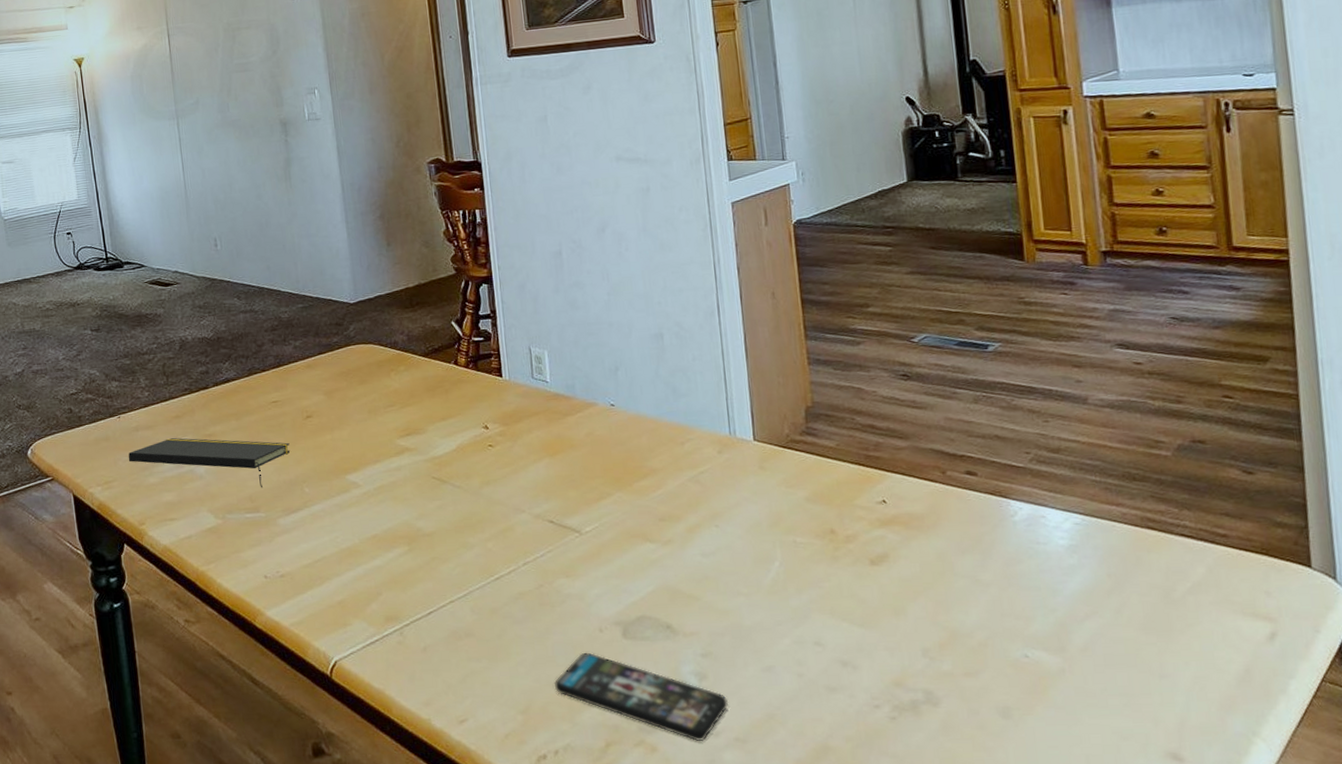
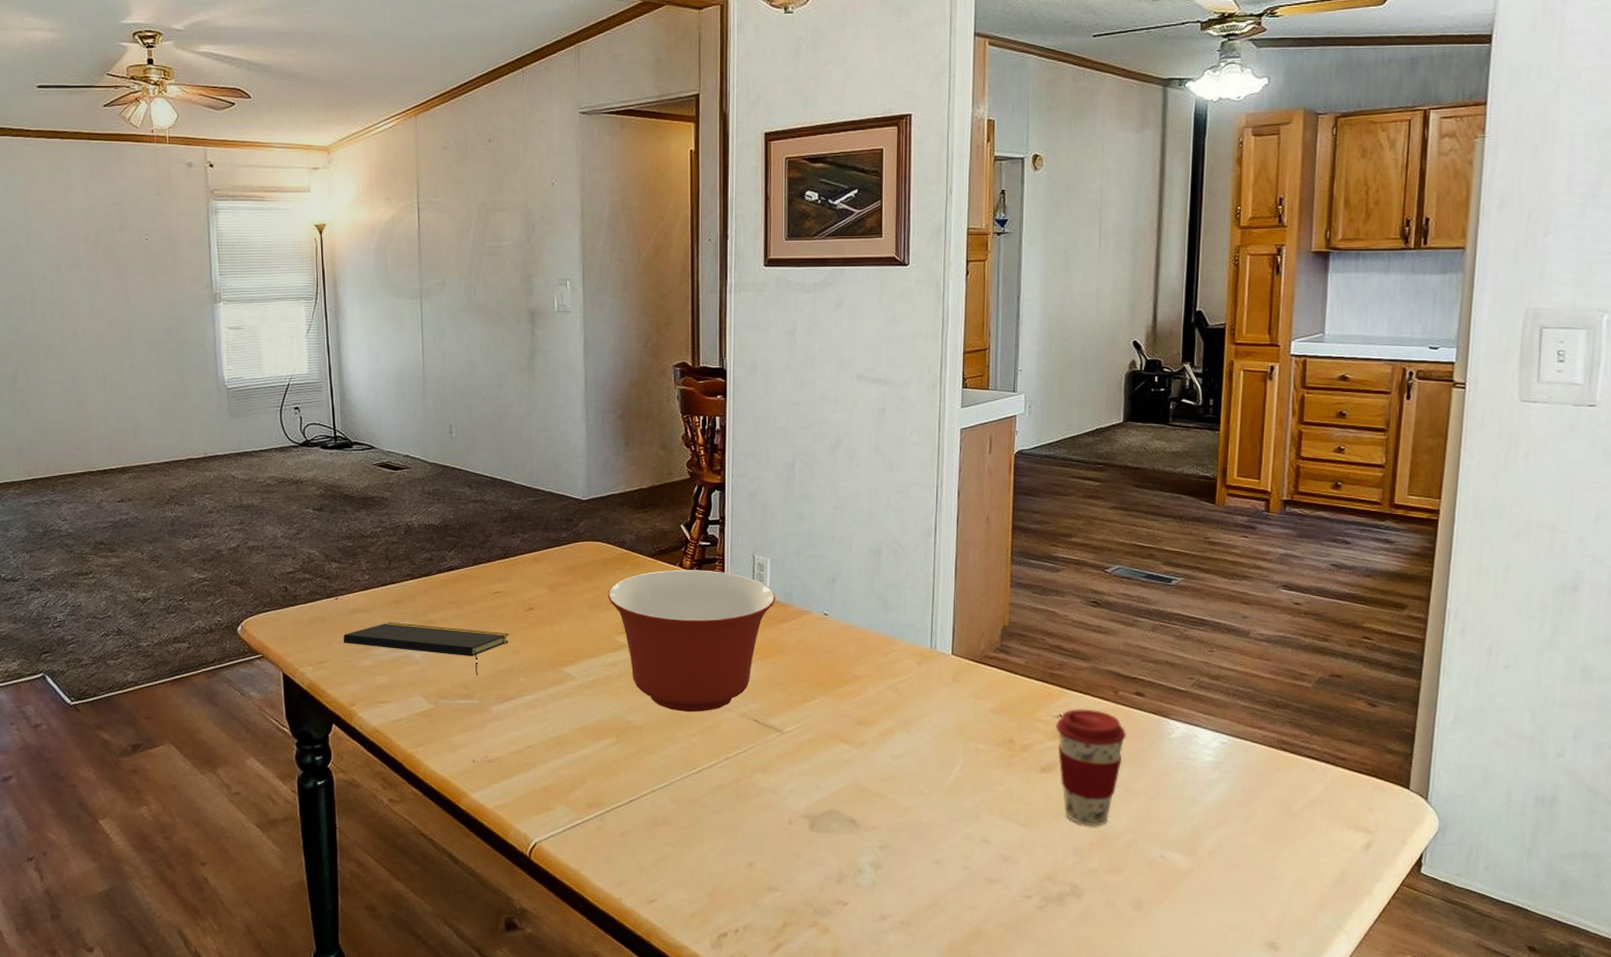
mixing bowl: none [384,366,558,516] -> present [607,570,776,712]
smartphone: present [553,652,729,742] -> none [741,842,899,925]
coffee cup: none [880,492,964,624] -> present [1056,709,1127,826]

